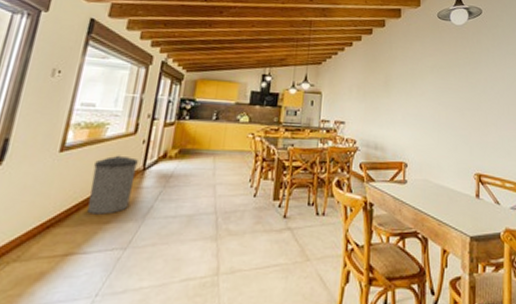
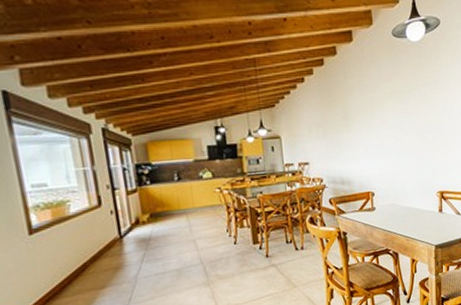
trash can: present [87,155,138,215] -> none [69,228,118,284]

